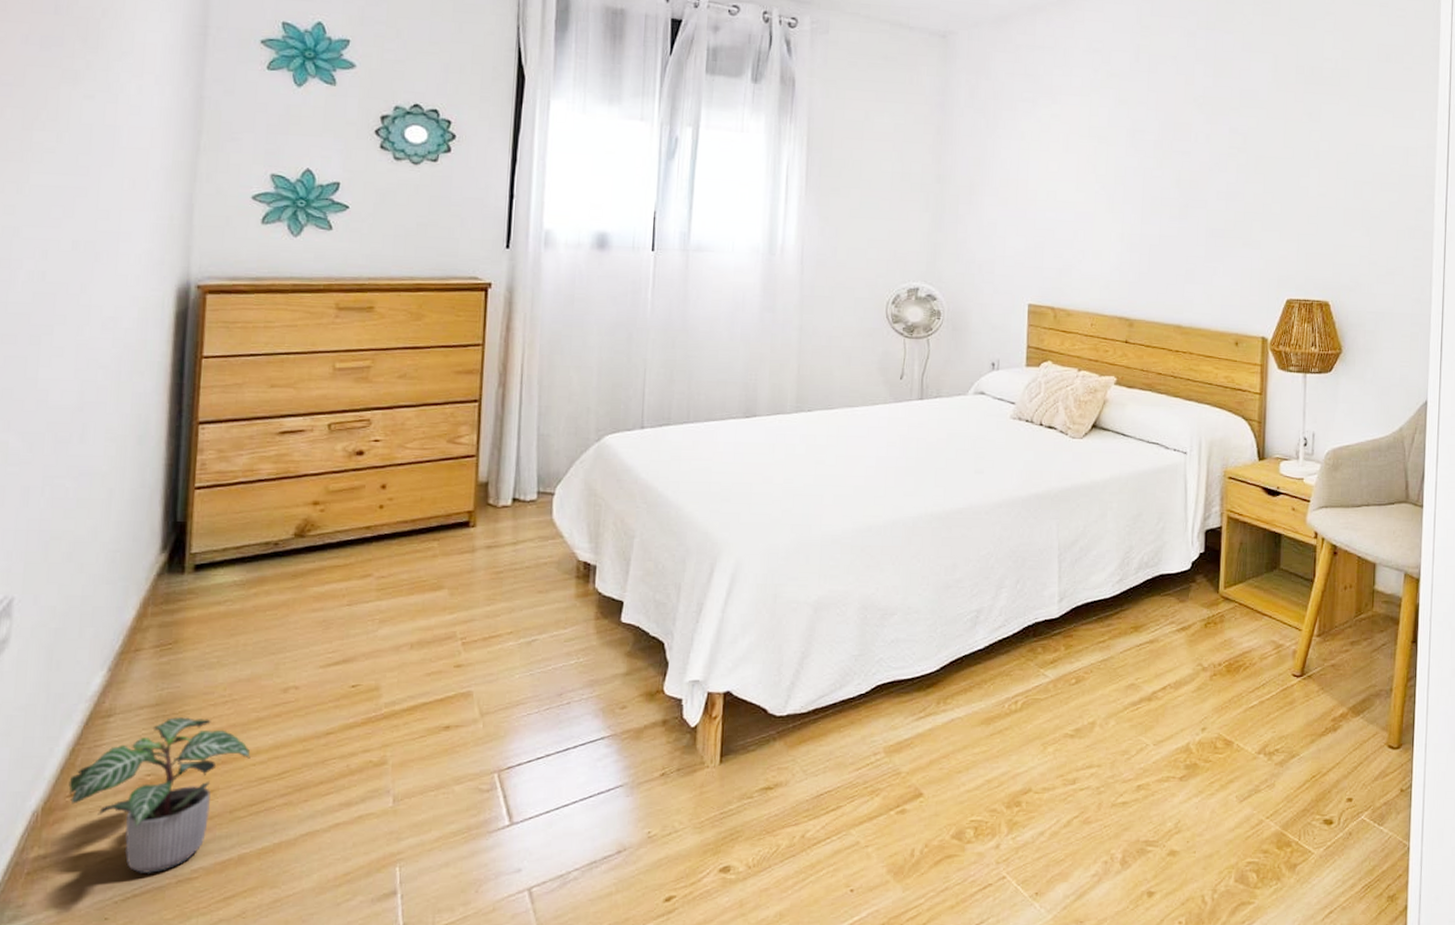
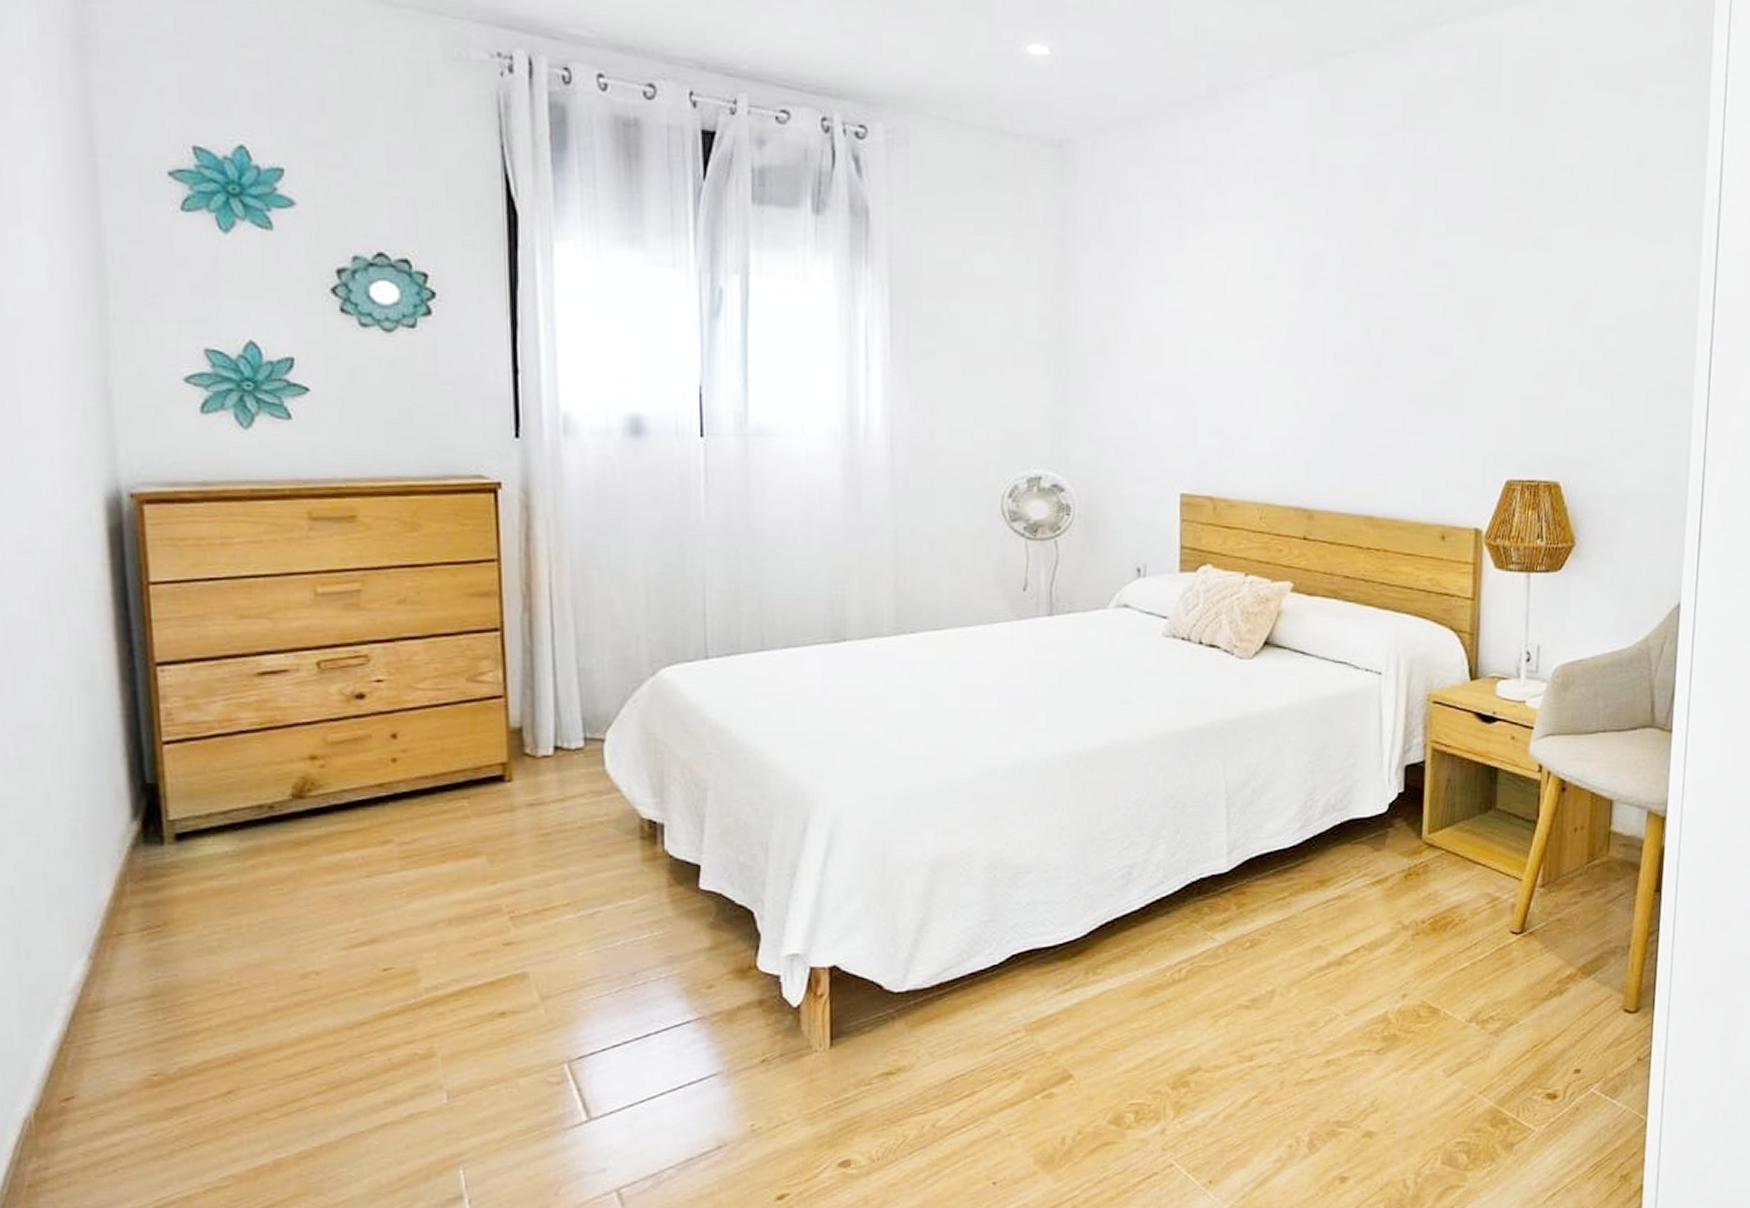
potted plant: present [68,717,251,873] -> none [61,1009,273,1183]

